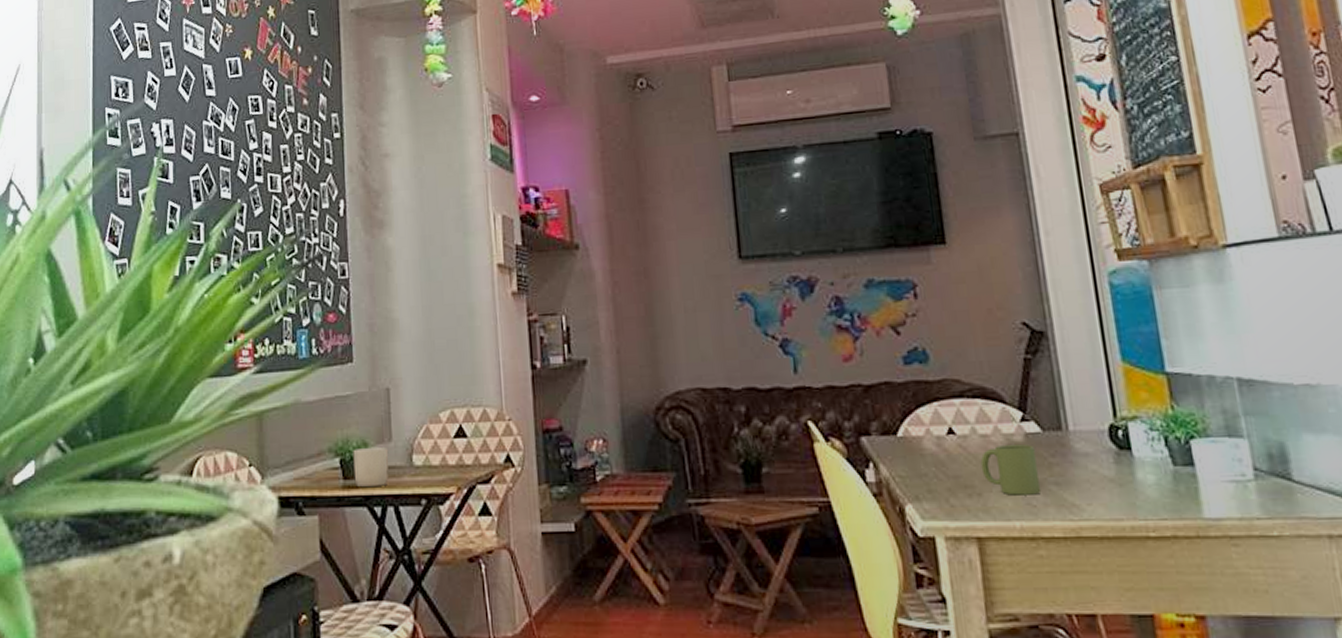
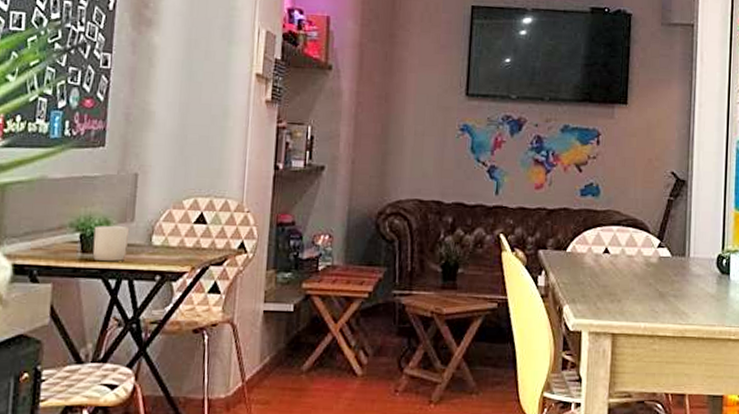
mug: present [980,445,1042,496] -> none [624,265,664,304]

